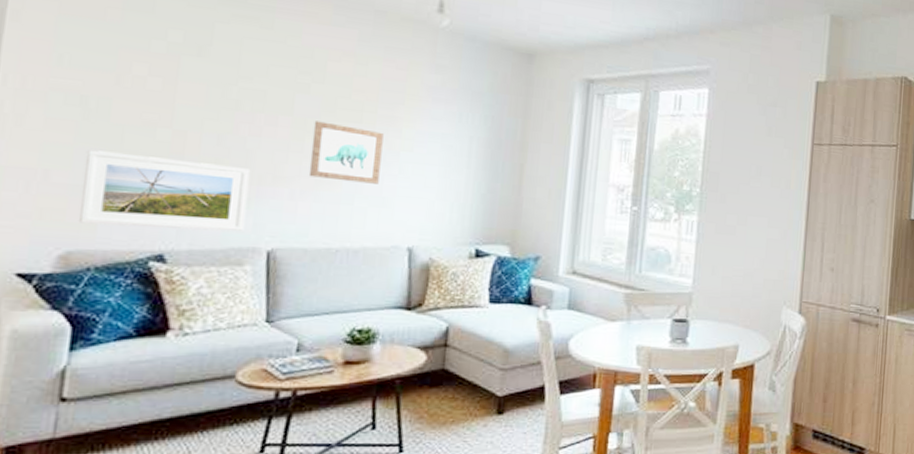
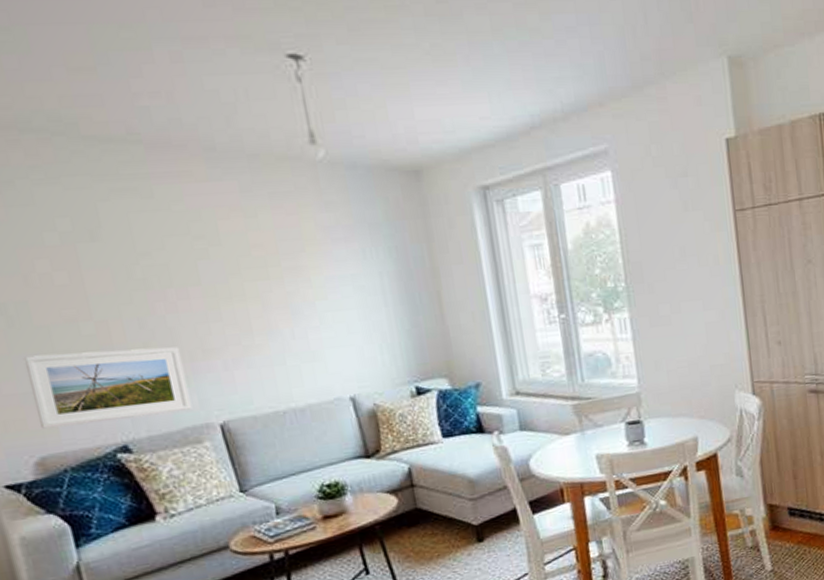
wall art: present [308,121,384,184] -> none [223,285,304,344]

